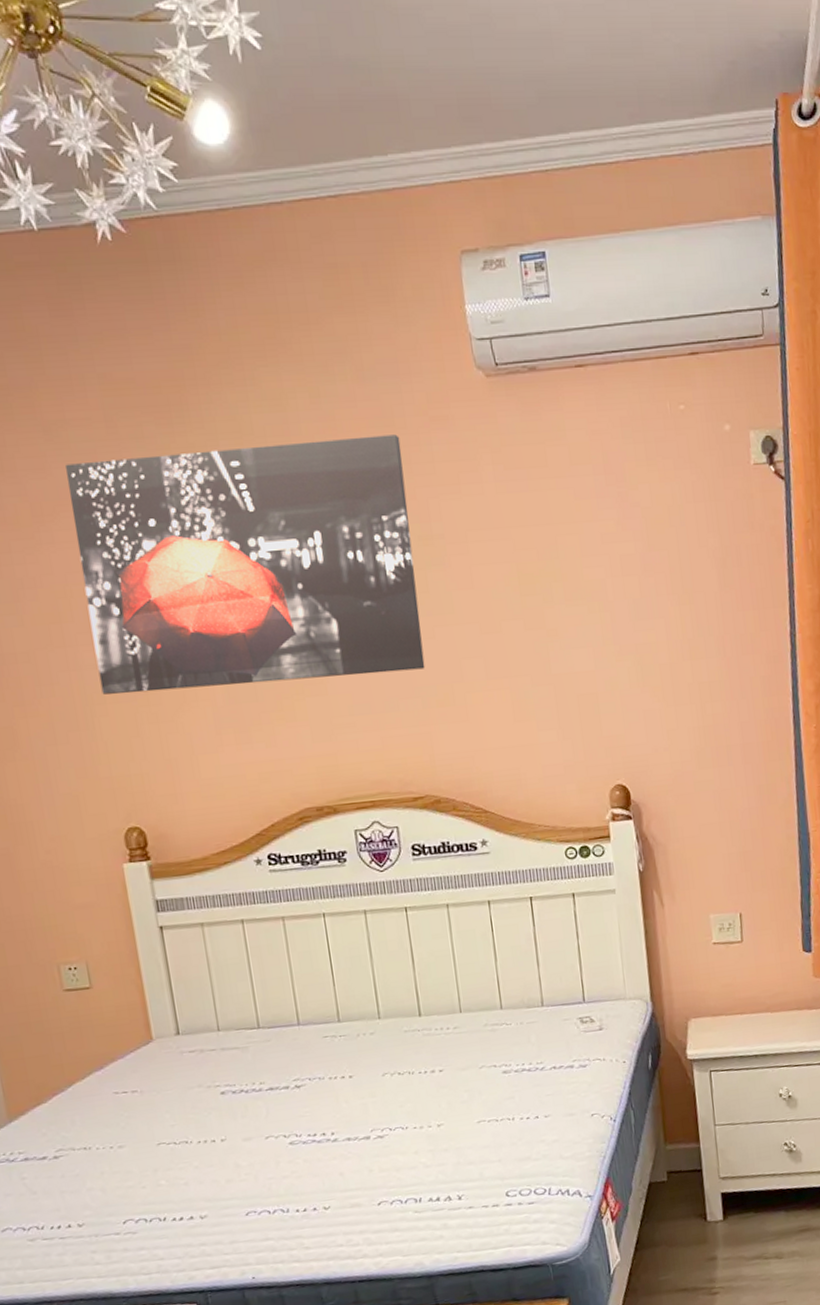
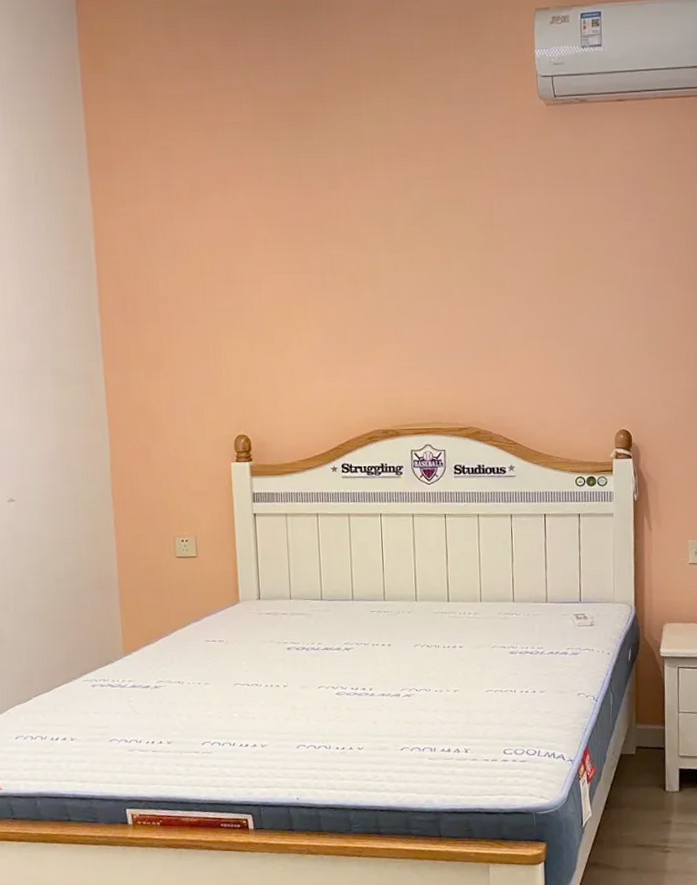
wall art: present [66,434,425,695] -> none [219,146,478,332]

